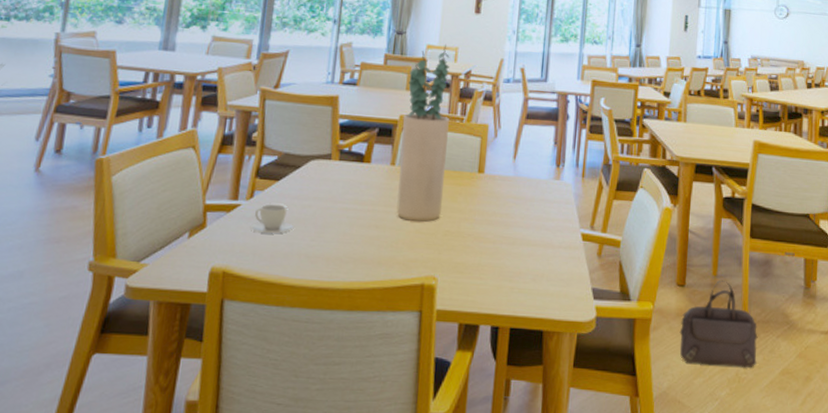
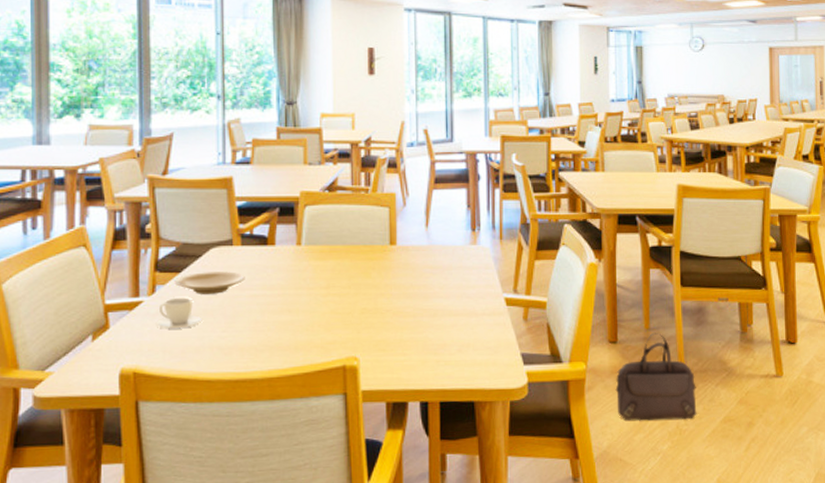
saucer: none [272,182,339,204] -> present [174,271,245,294]
vase: present [396,44,450,222] -> none [304,110,356,302]

